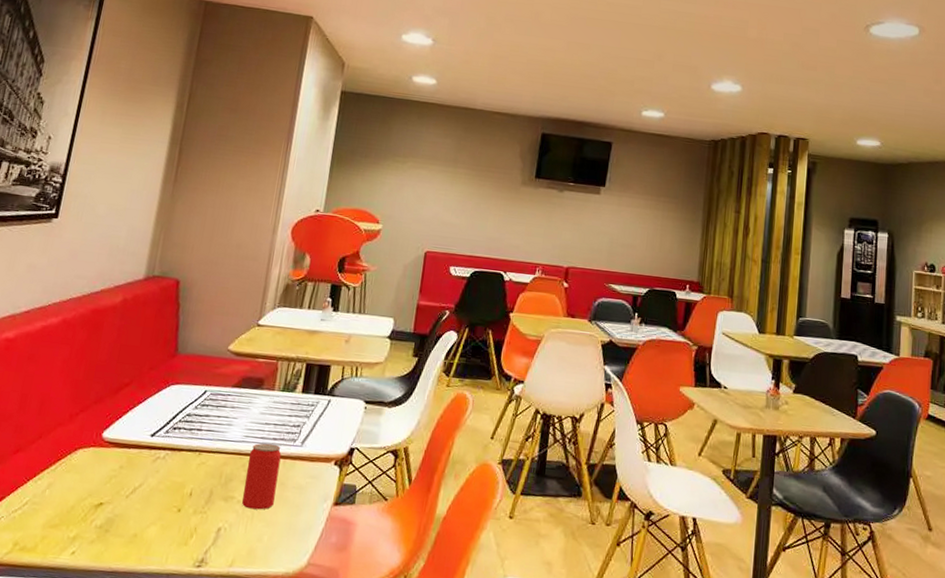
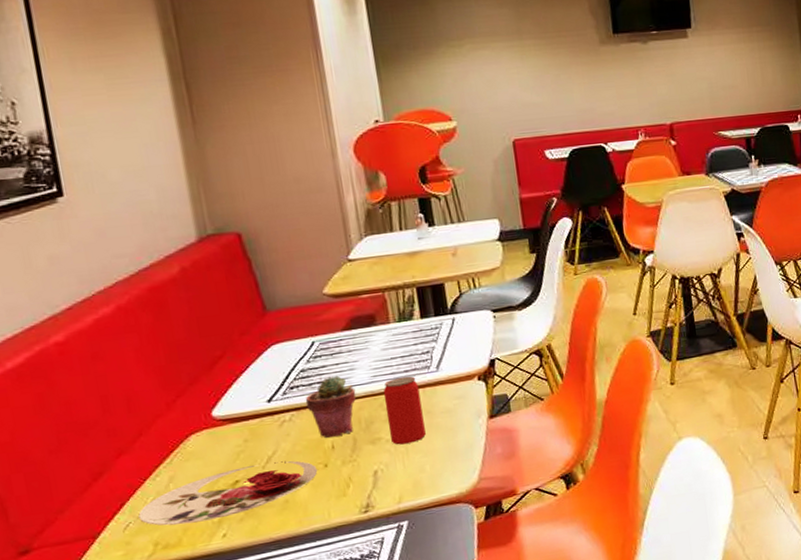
plate: none [11,491,171,535] -> present [138,461,318,526]
potted succulent: none [181,426,227,485] -> present [305,375,356,438]

